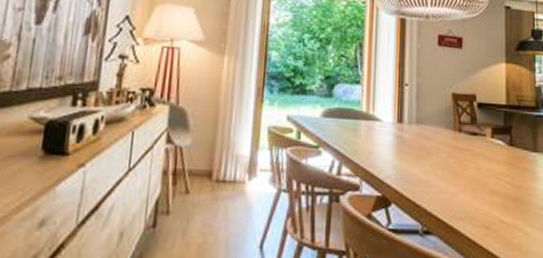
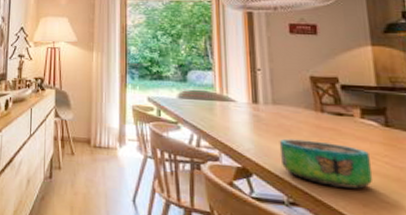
decorative bowl: none [418,161,496,211] -> present [279,138,374,189]

